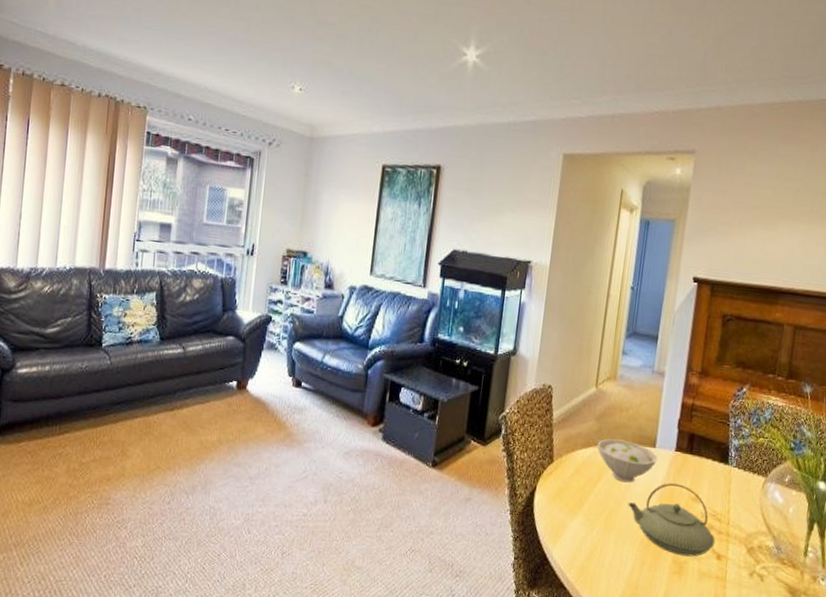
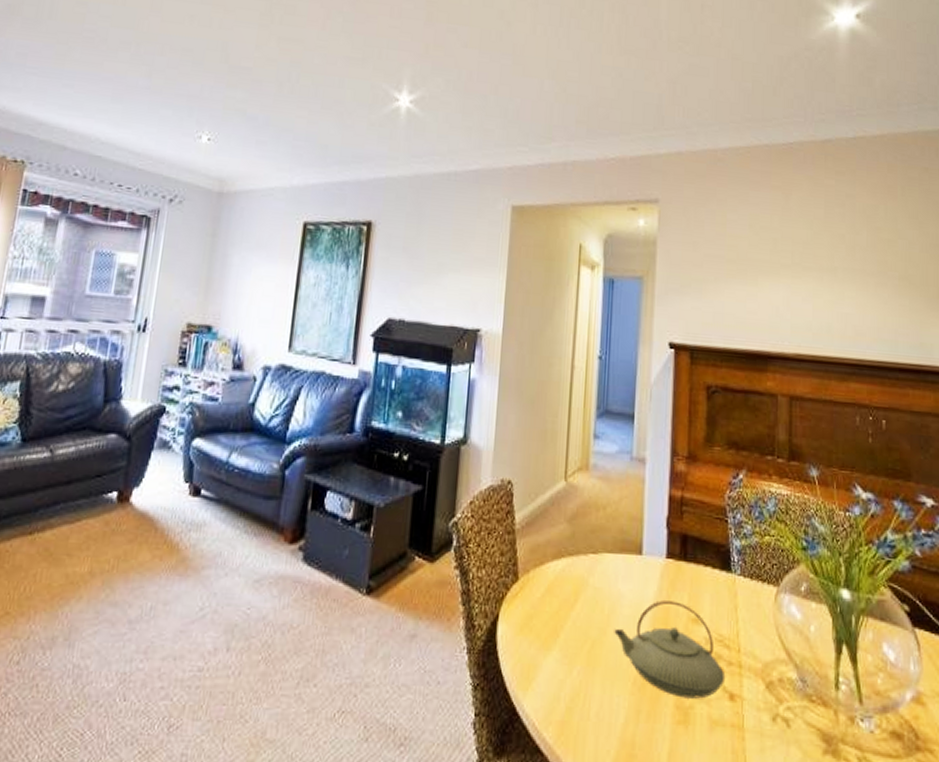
bowl: present [597,438,658,483] -> none [571,545,646,603]

